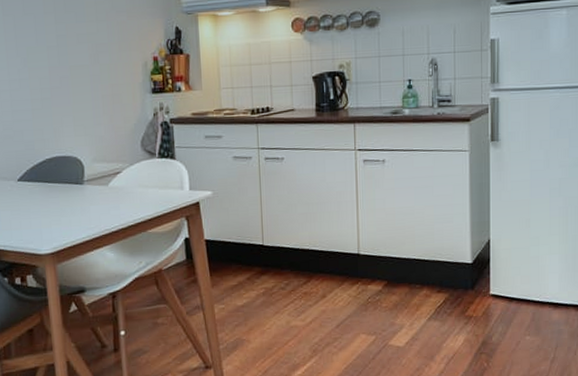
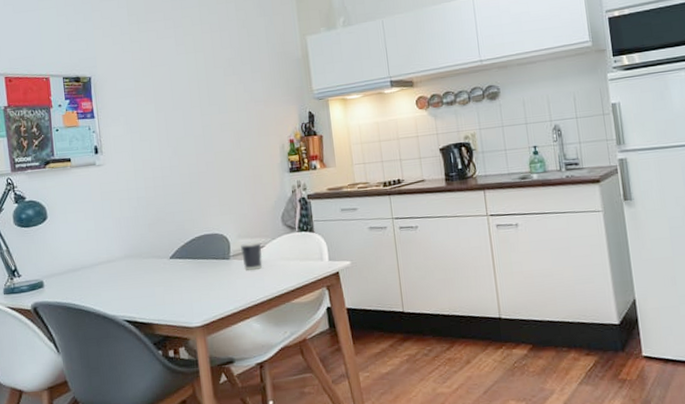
mug: none [96,167,119,198] -> present [241,242,263,271]

